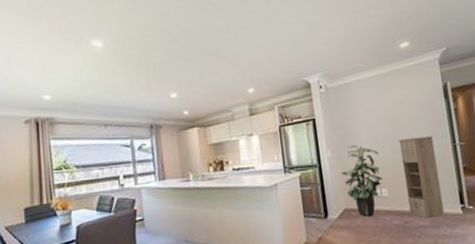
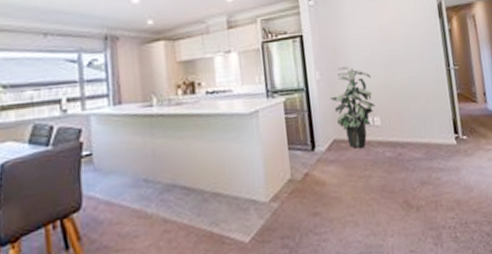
storage cabinet: present [398,136,445,218] -> none [392,58,438,150]

